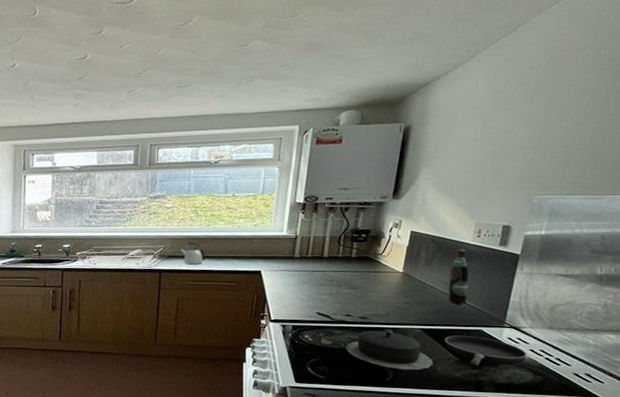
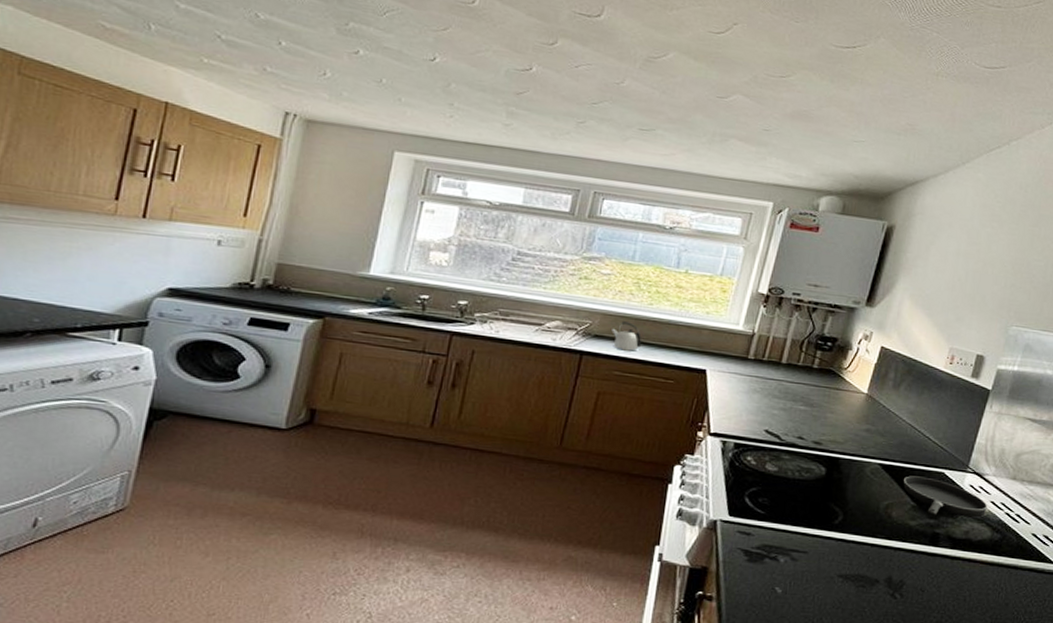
cooking pot: present [346,329,433,370] -> none [793,459,888,514]
bottle: present [448,249,469,305] -> none [912,374,937,441]

